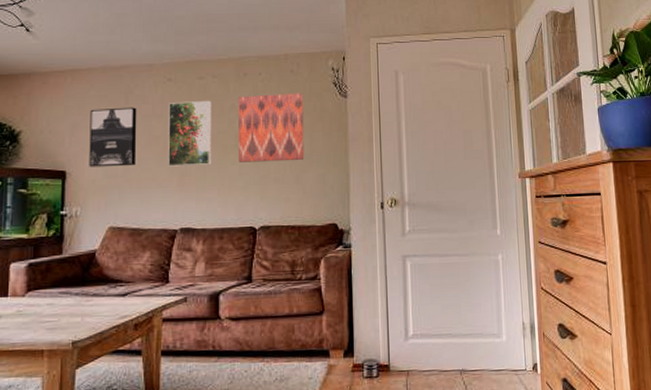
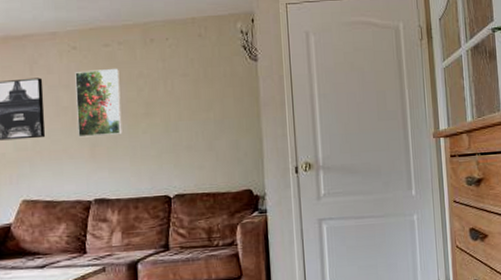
wall art: present [238,92,305,162] -> none [146,57,217,131]

